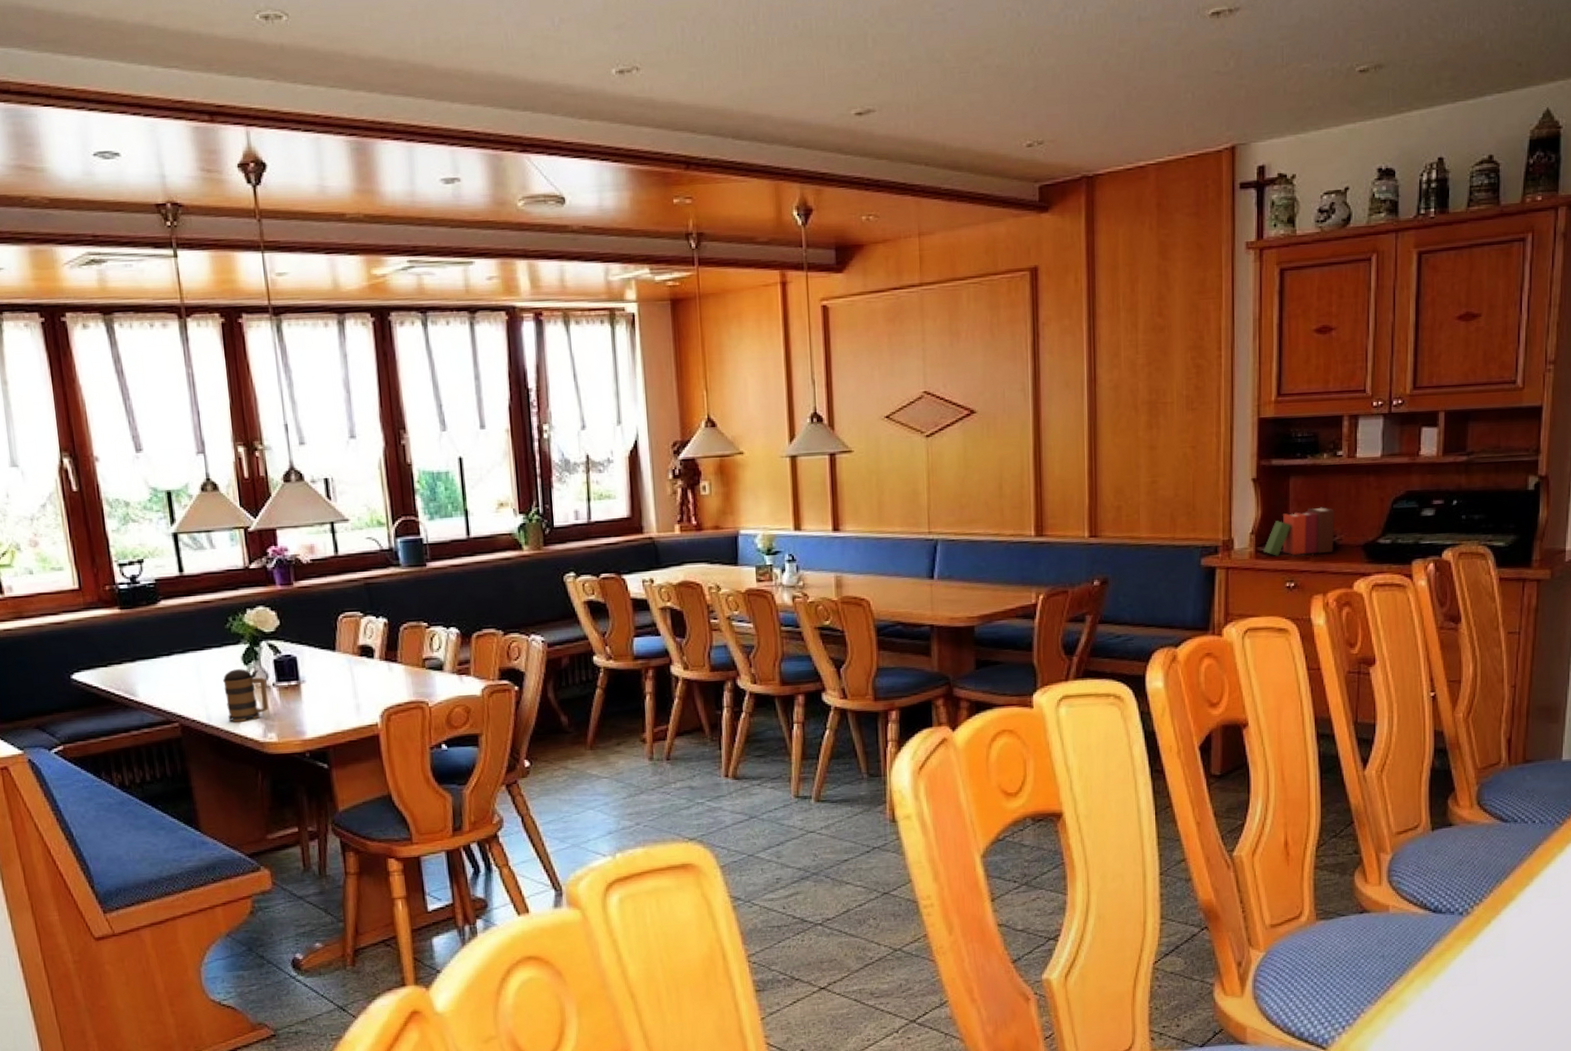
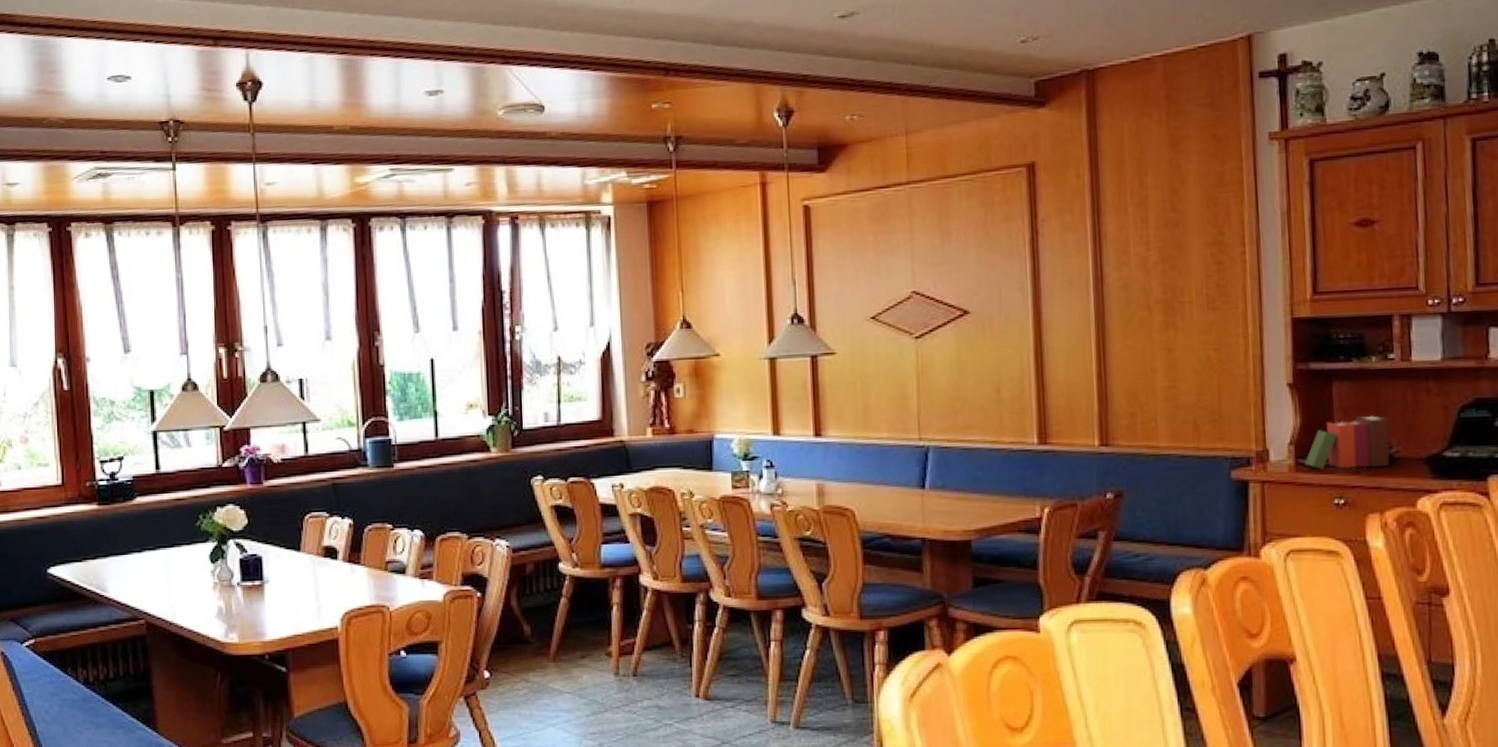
beer mug: present [223,669,269,722] -> none [190,567,232,621]

